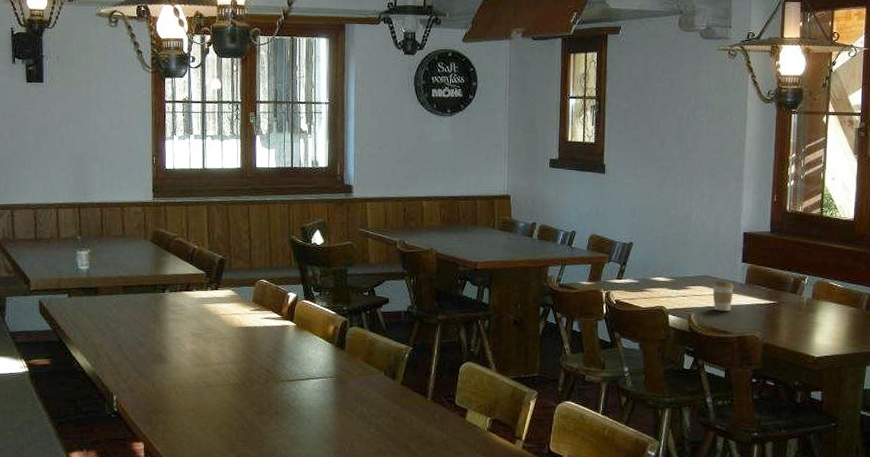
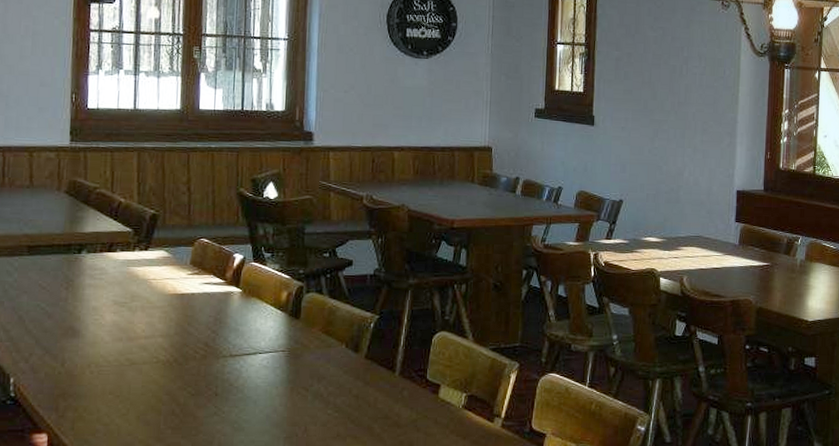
coffee cup: present [712,281,734,311] -> none [705,242,727,274]

